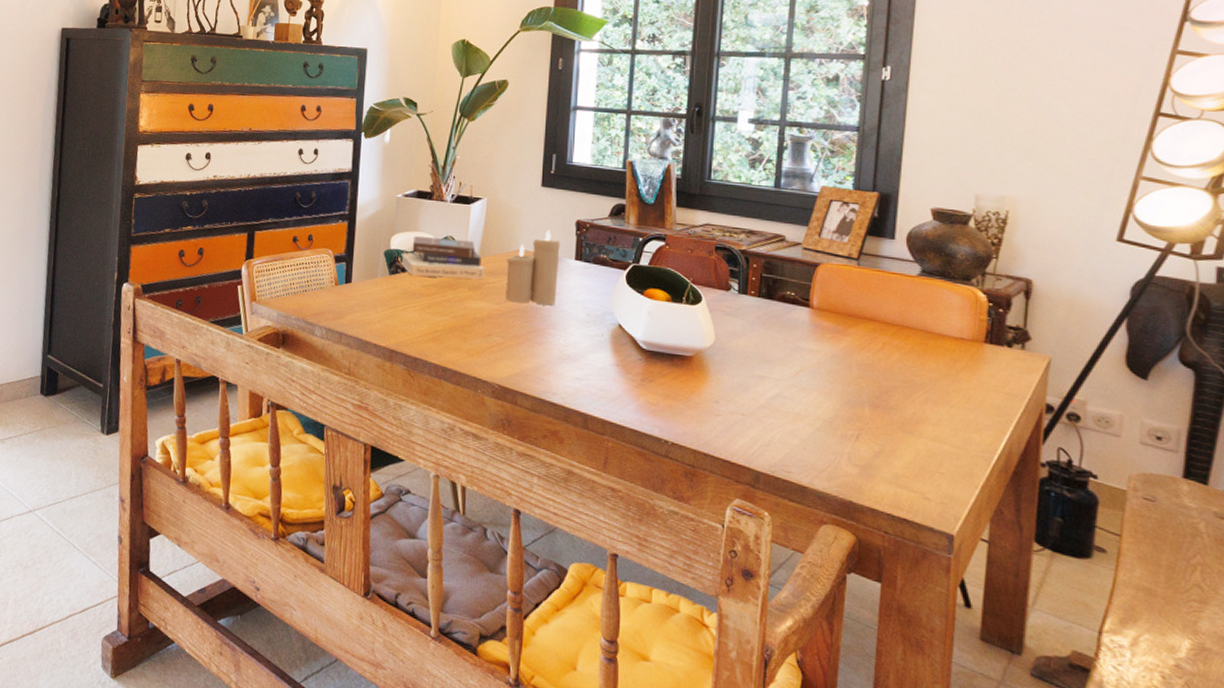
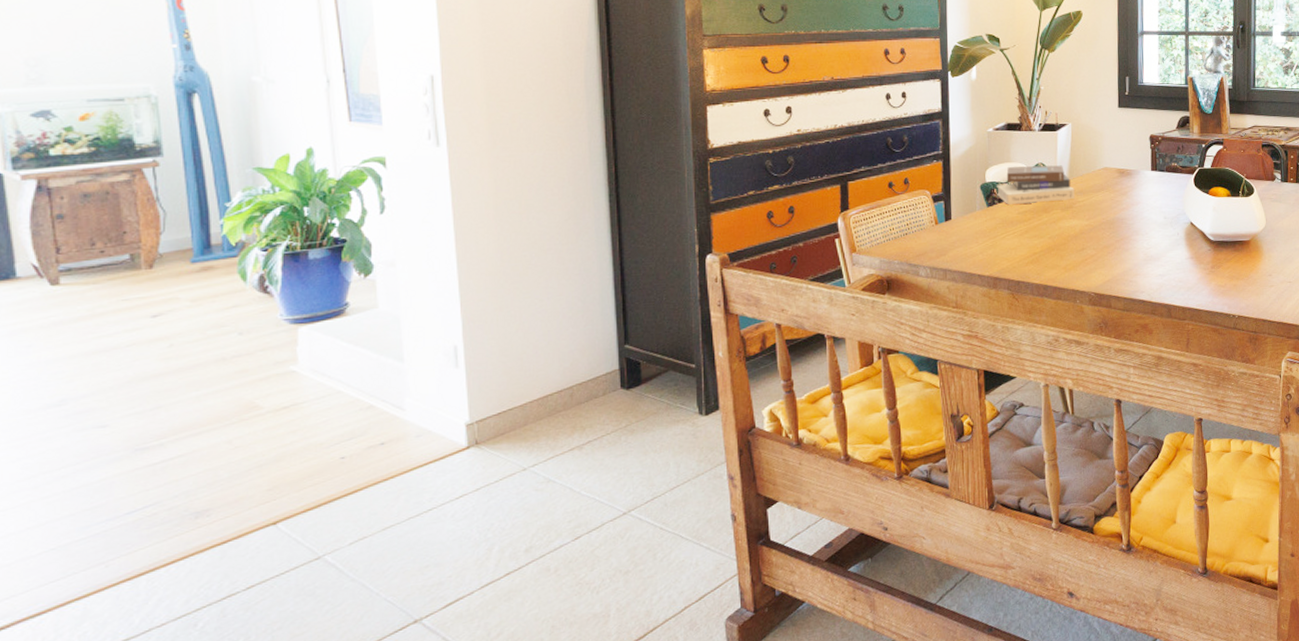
candle: present [505,230,560,306] -> none [1093,147,1138,217]

